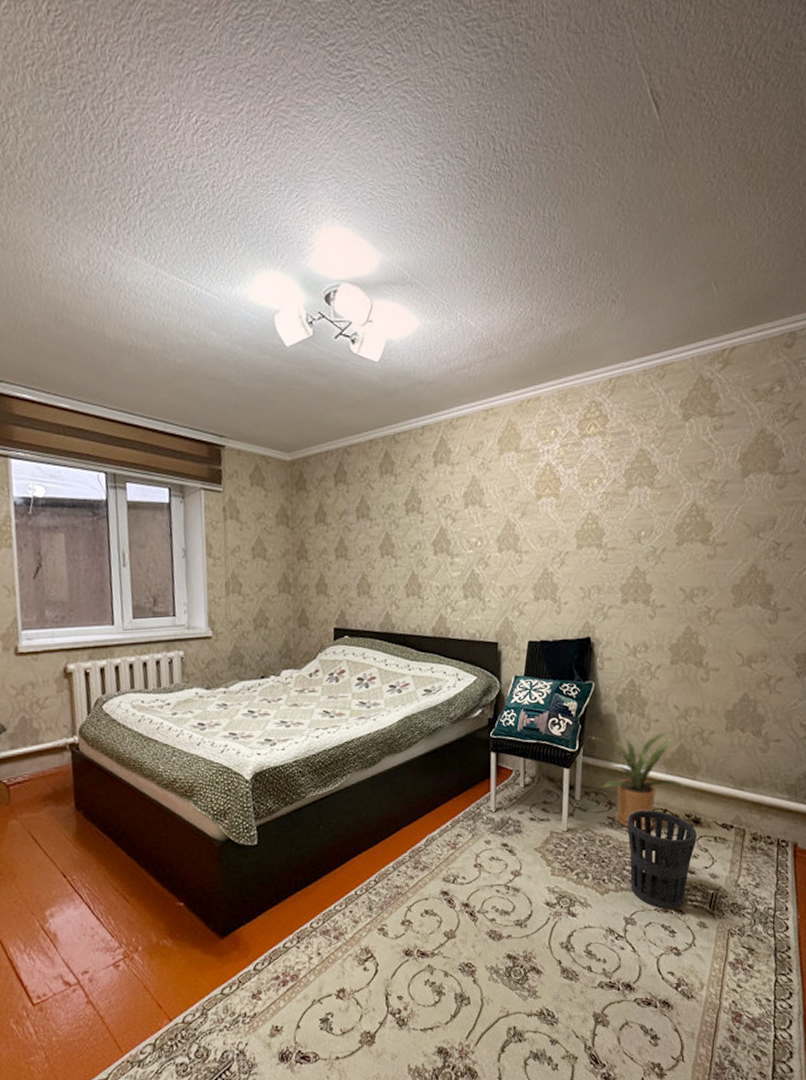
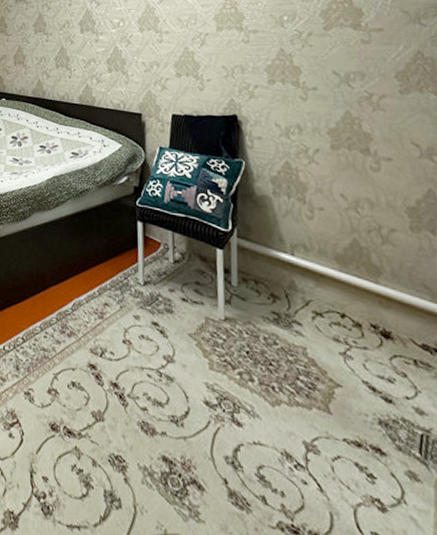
house plant: present [589,731,685,831] -> none [243,218,366,336]
wastebasket: present [627,809,697,910] -> none [295,309,390,446]

